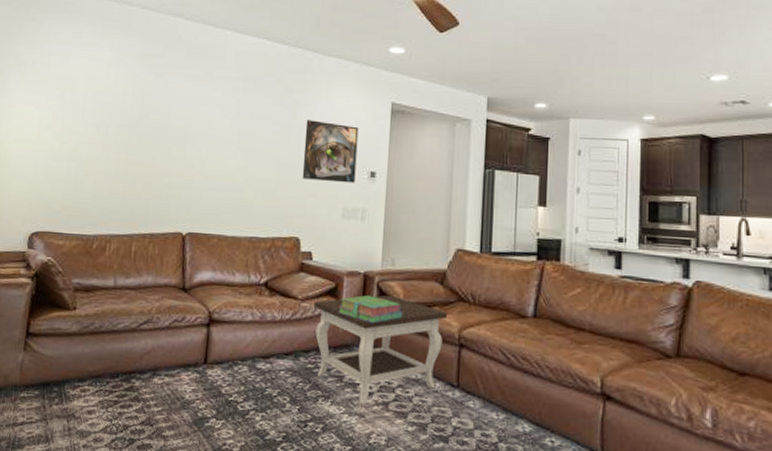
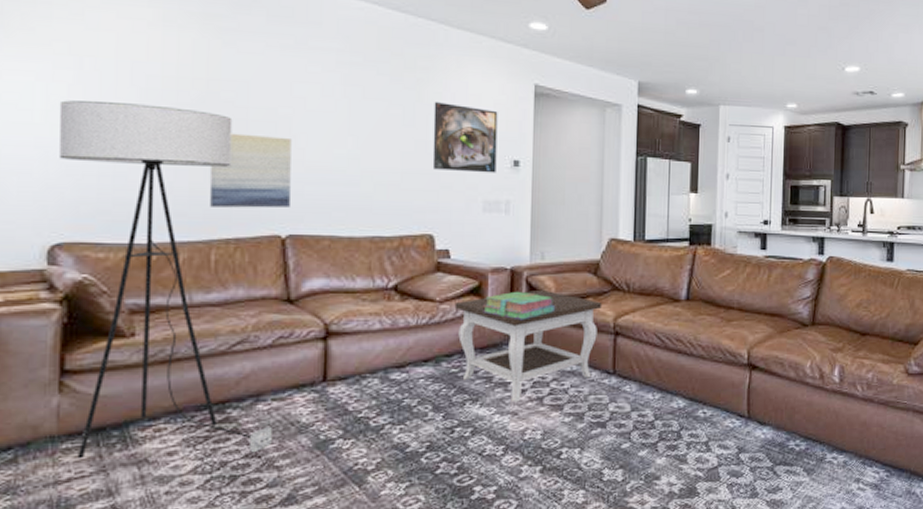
floor lamp: none [29,123,163,420] -> present [59,100,273,459]
wall art: none [135,147,196,210] -> present [209,133,292,208]

